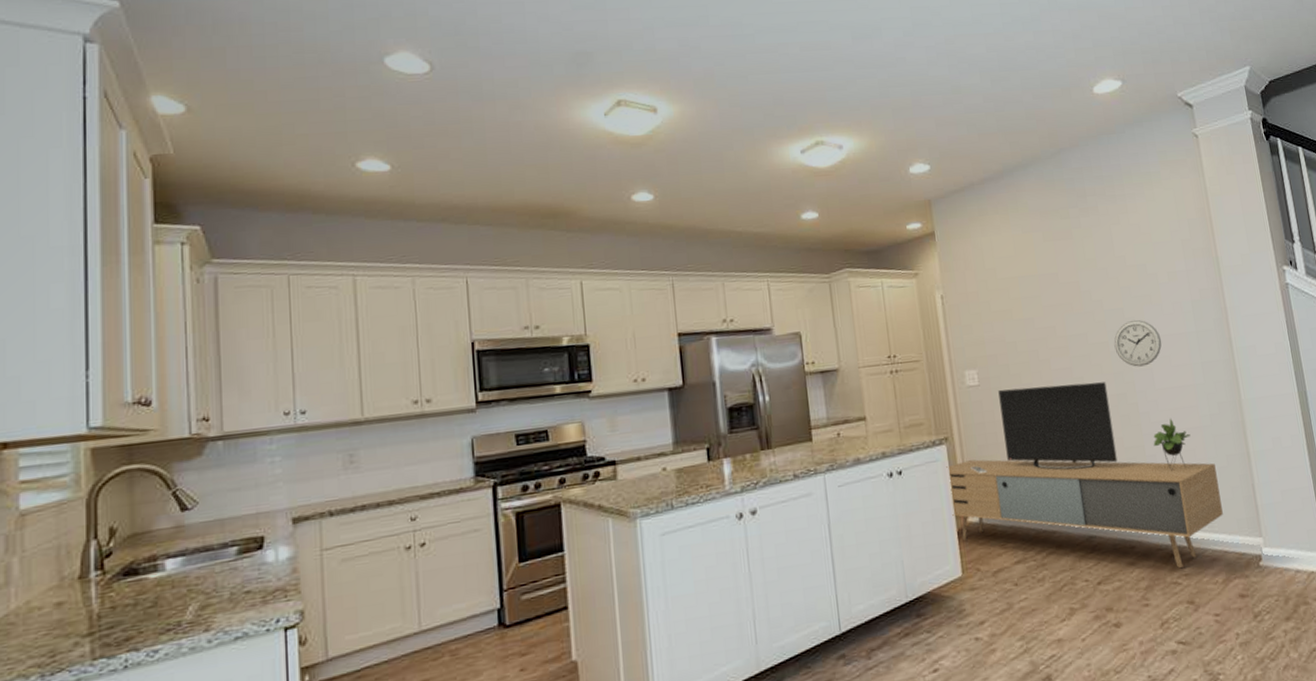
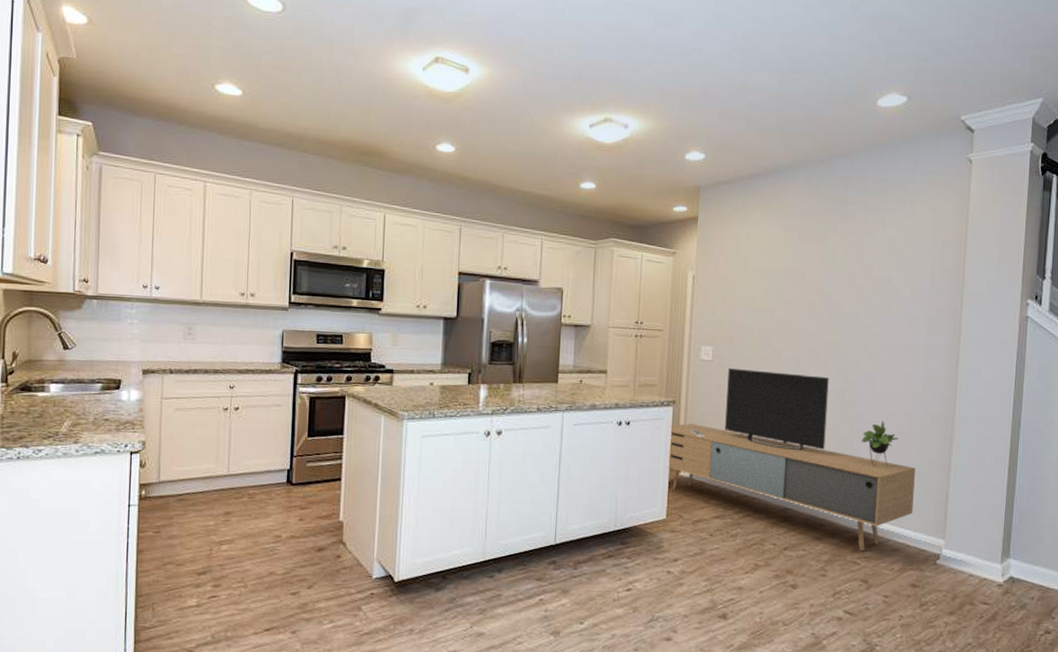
wall clock: present [1114,319,1162,367] -> none [844,326,891,370]

